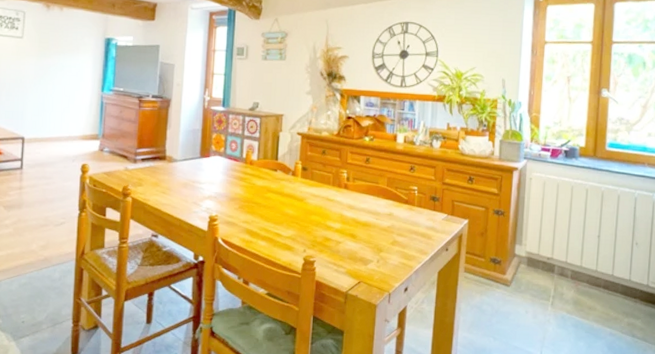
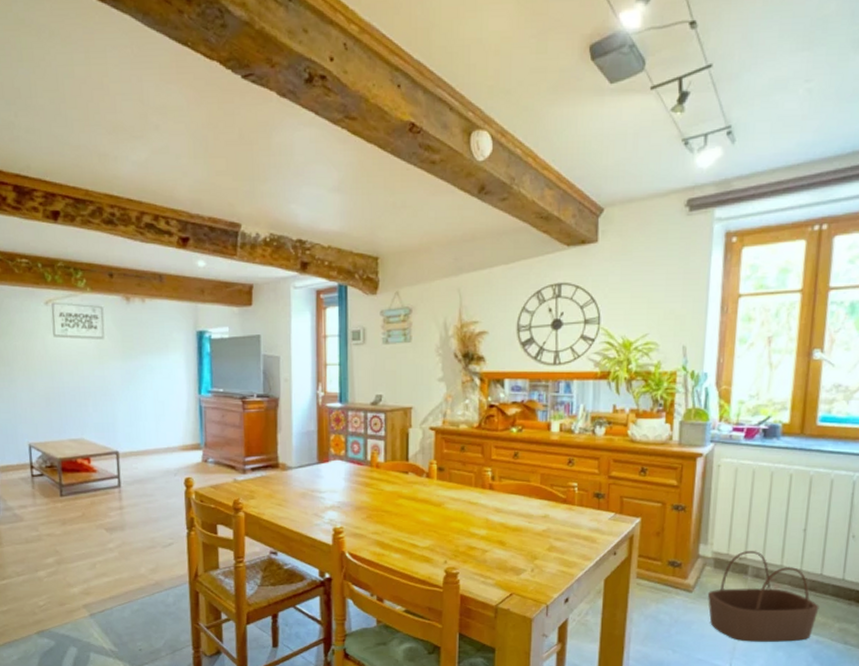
basket: none [522,252,612,333] -> present [707,551,819,642]

